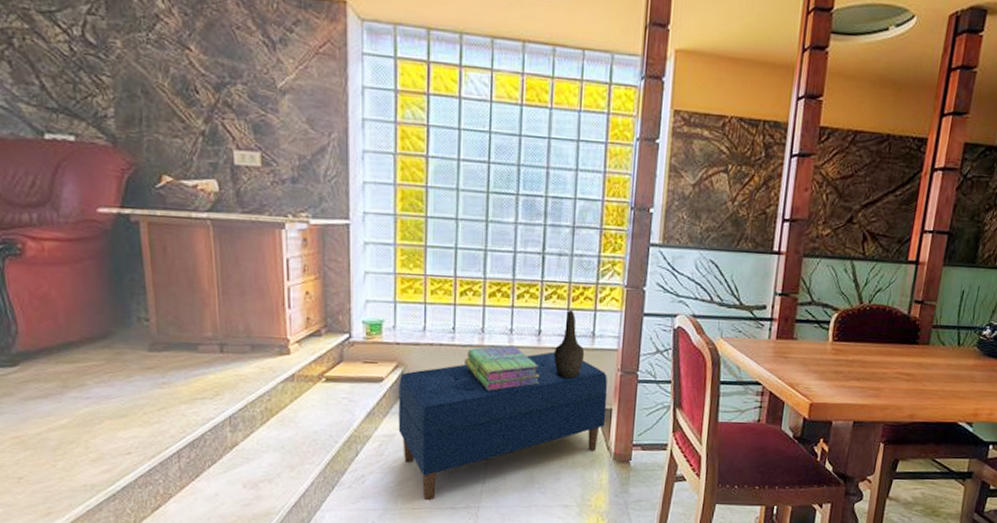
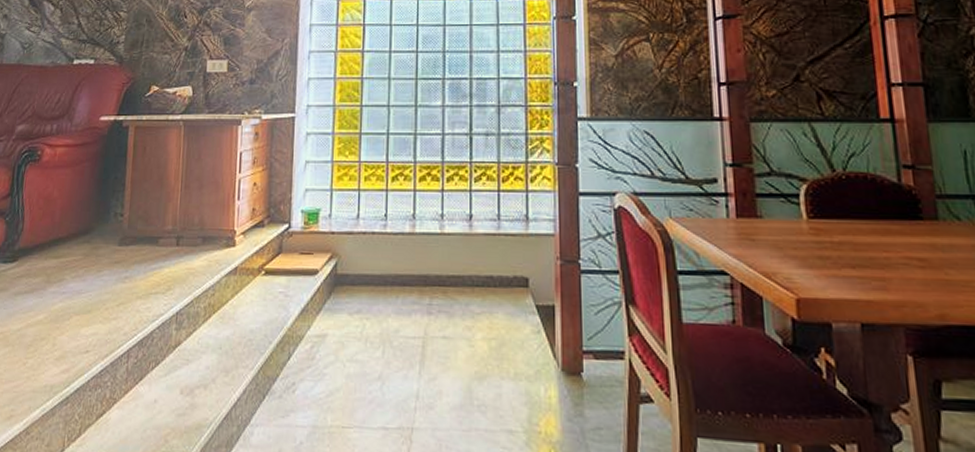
bench: present [398,351,608,501] -> none [330,238,549,418]
stack of books: present [465,345,541,391] -> none [396,232,474,284]
decorative vase: present [553,309,585,379] -> none [486,191,519,269]

